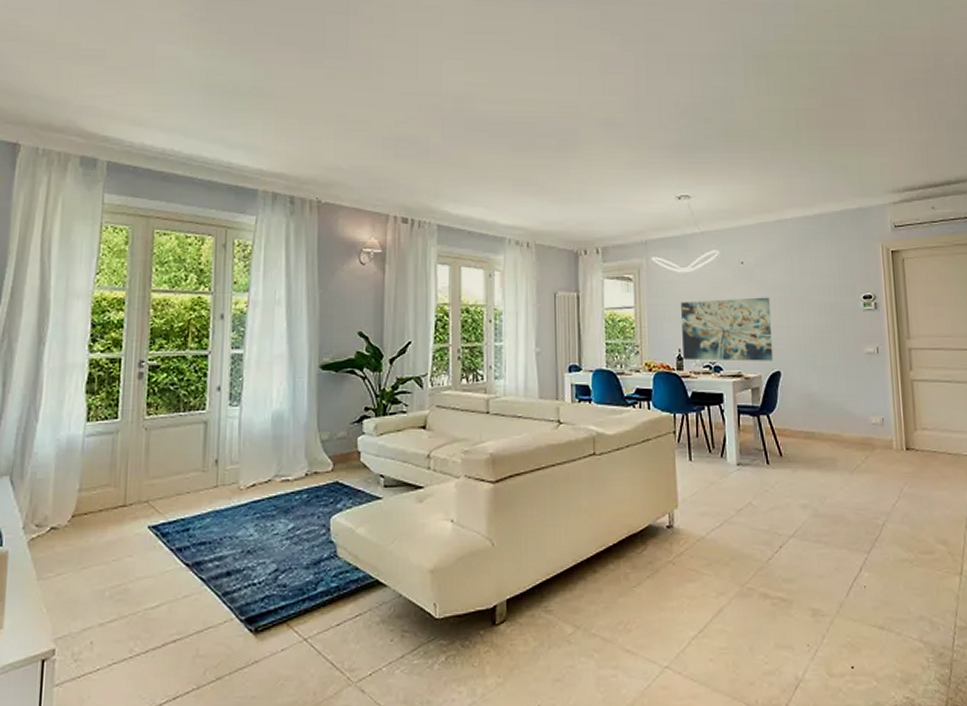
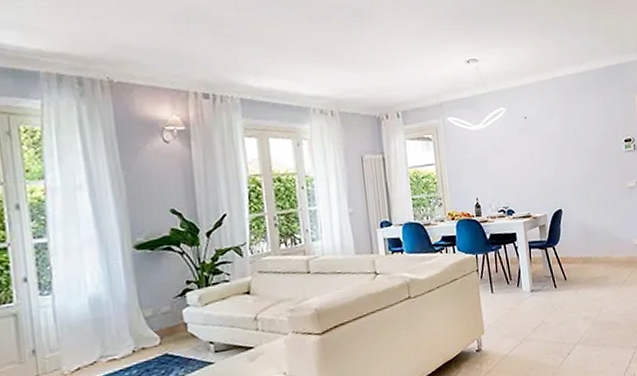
wall art: present [681,297,774,361] -> none [476,146,556,207]

